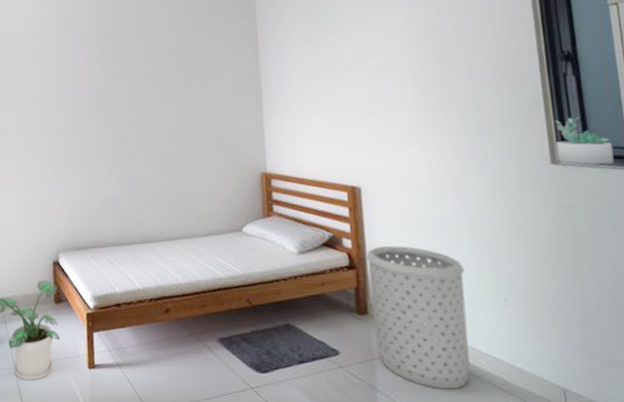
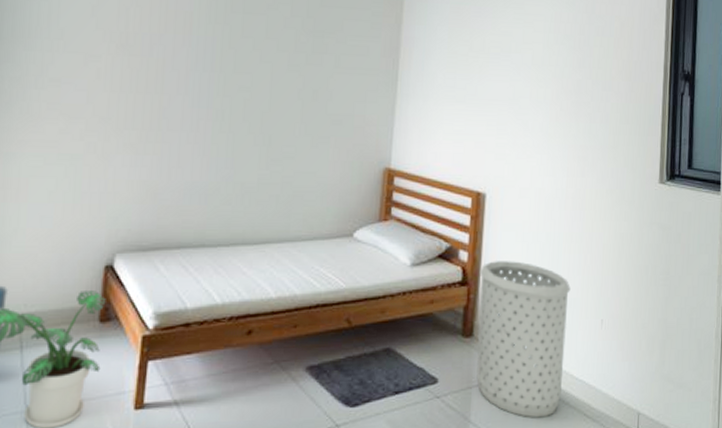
succulent plant: present [555,116,614,165] -> none [665,137,710,188]

